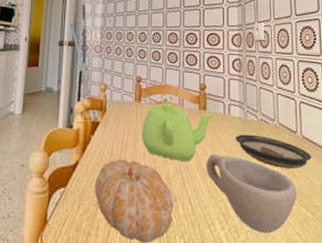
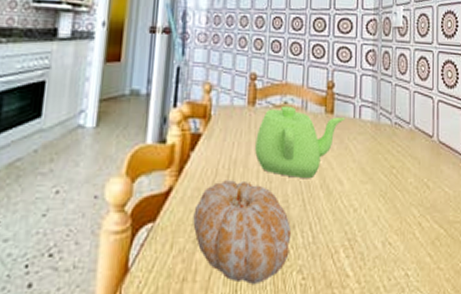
cup: present [206,154,297,234] -> none [331,168,430,258]
saucer: present [236,134,312,169] -> none [366,141,448,179]

